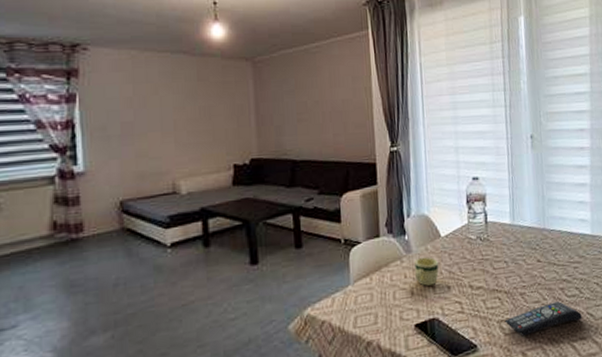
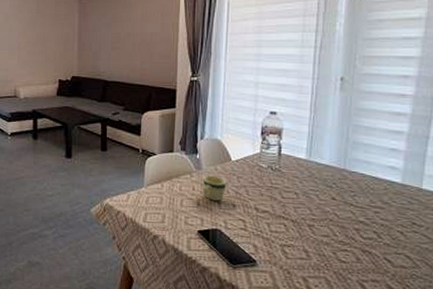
remote control: present [504,301,582,337] -> none [288,240,377,264]

